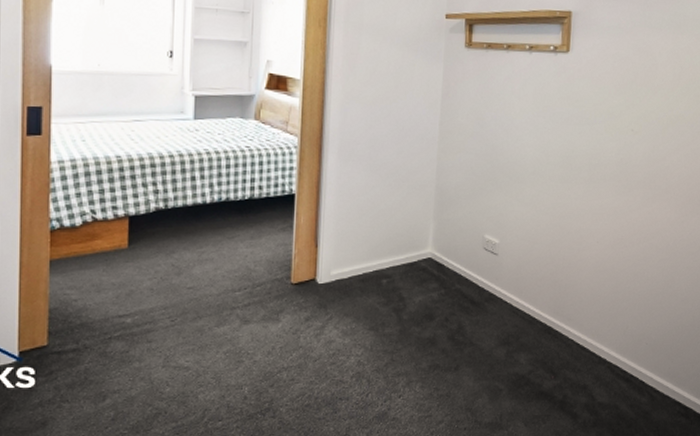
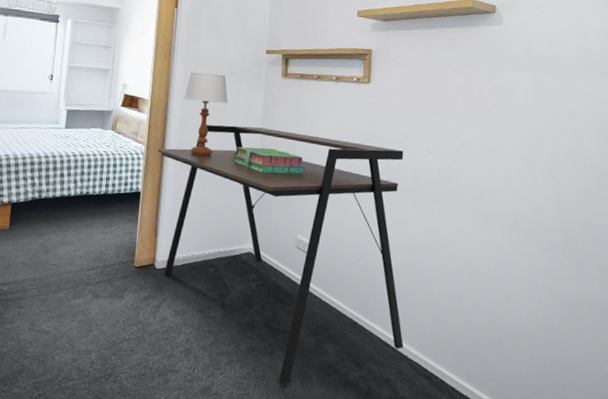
desk: none [315,108,606,402] -> present [158,125,404,385]
table lamp: none [345,43,400,147] -> present [184,72,228,156]
stack of books: none [408,134,494,165] -> present [233,147,305,175]

